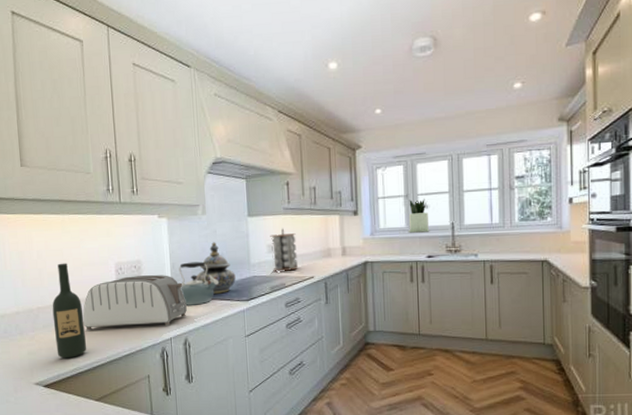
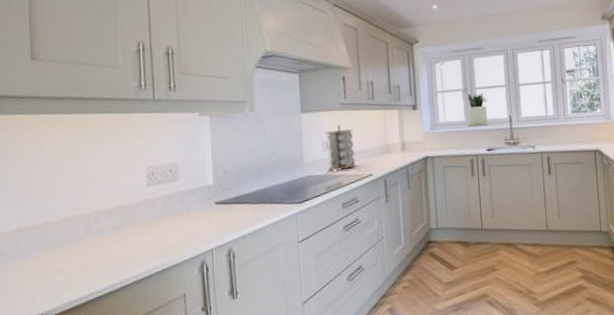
wine bottle: present [52,263,87,359] -> none [65,169,108,282]
toaster: present [82,275,187,331] -> none [104,178,231,247]
kettle: present [178,261,220,305] -> none [222,162,269,211]
decorative jar: present [195,242,236,295] -> none [241,141,288,198]

